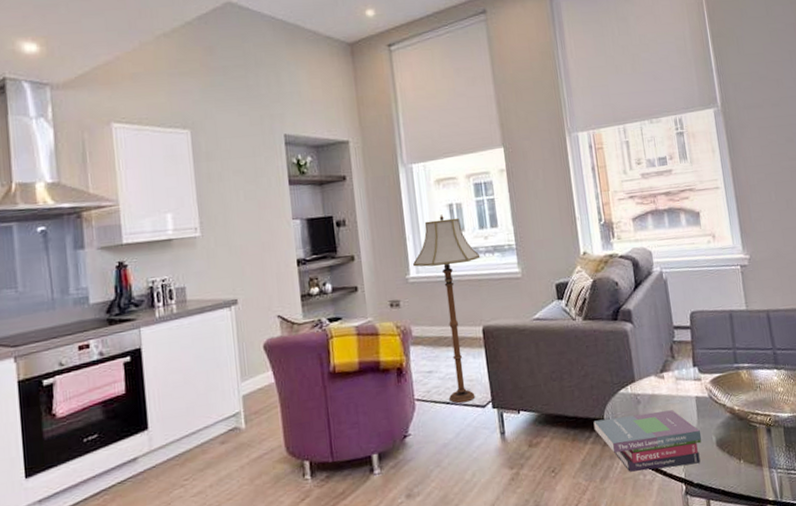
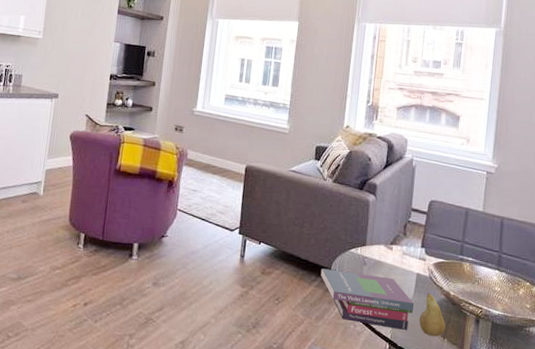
floor lamp: present [413,214,481,403] -> none [201,65,258,223]
fruit: none [709,414,739,462] -> present [419,292,446,337]

